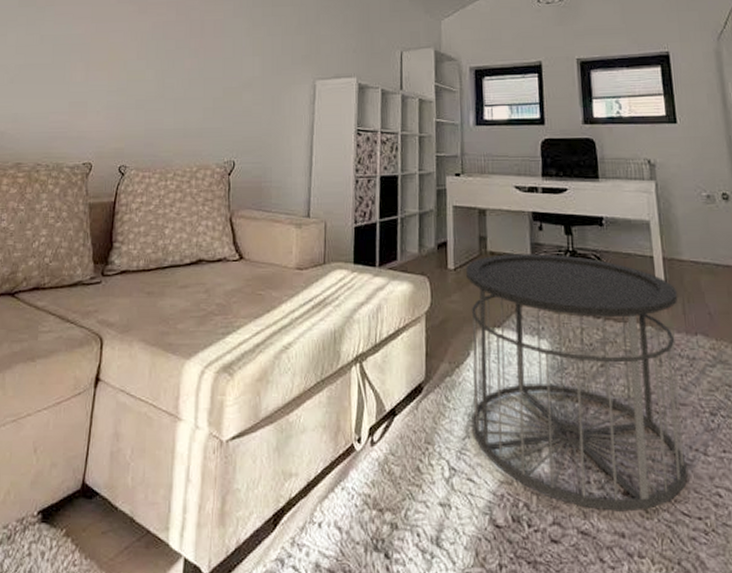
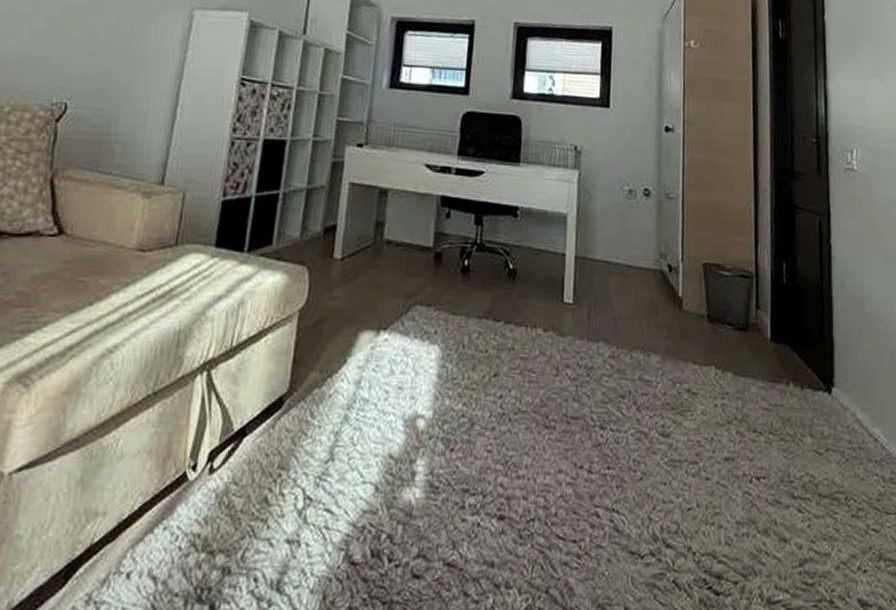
side table: present [466,254,689,512] -> none [337,243,585,539]

